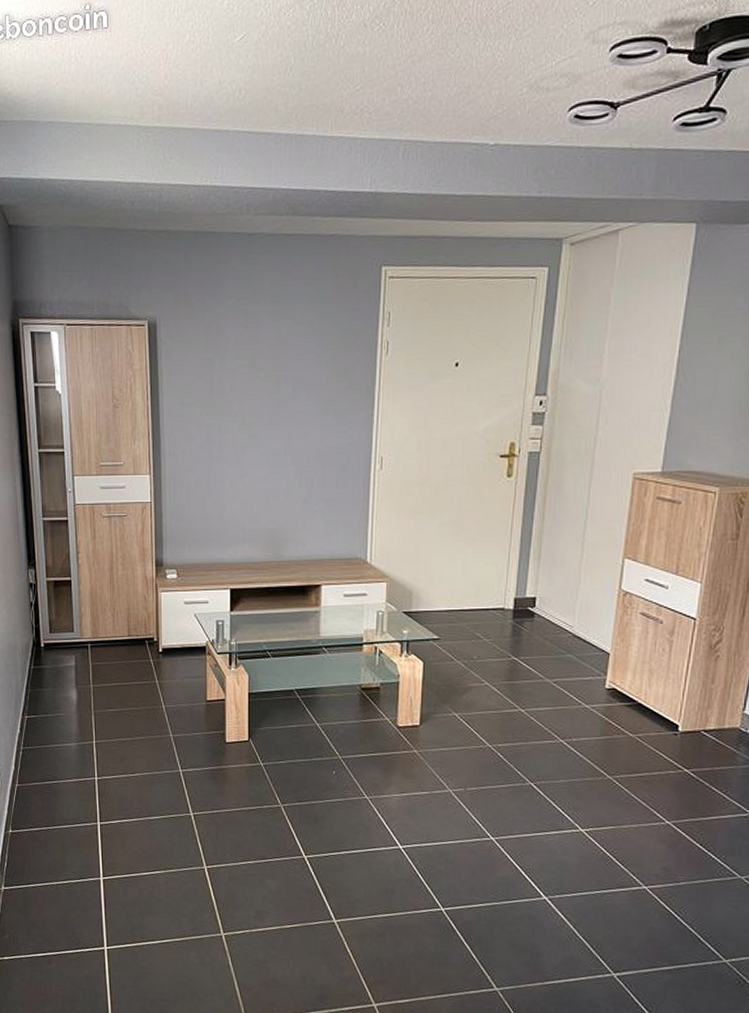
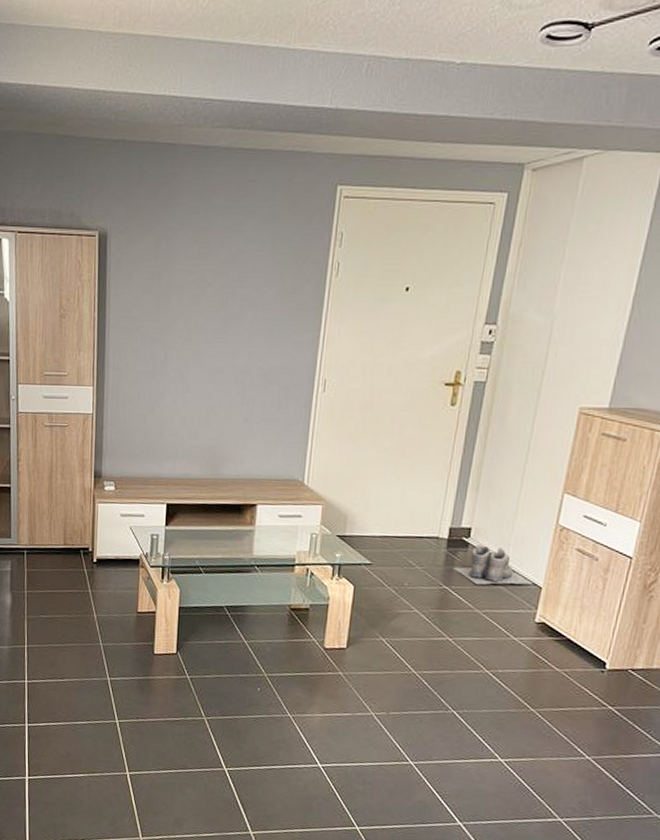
boots: none [521,614,601,654] -> present [453,544,533,585]

